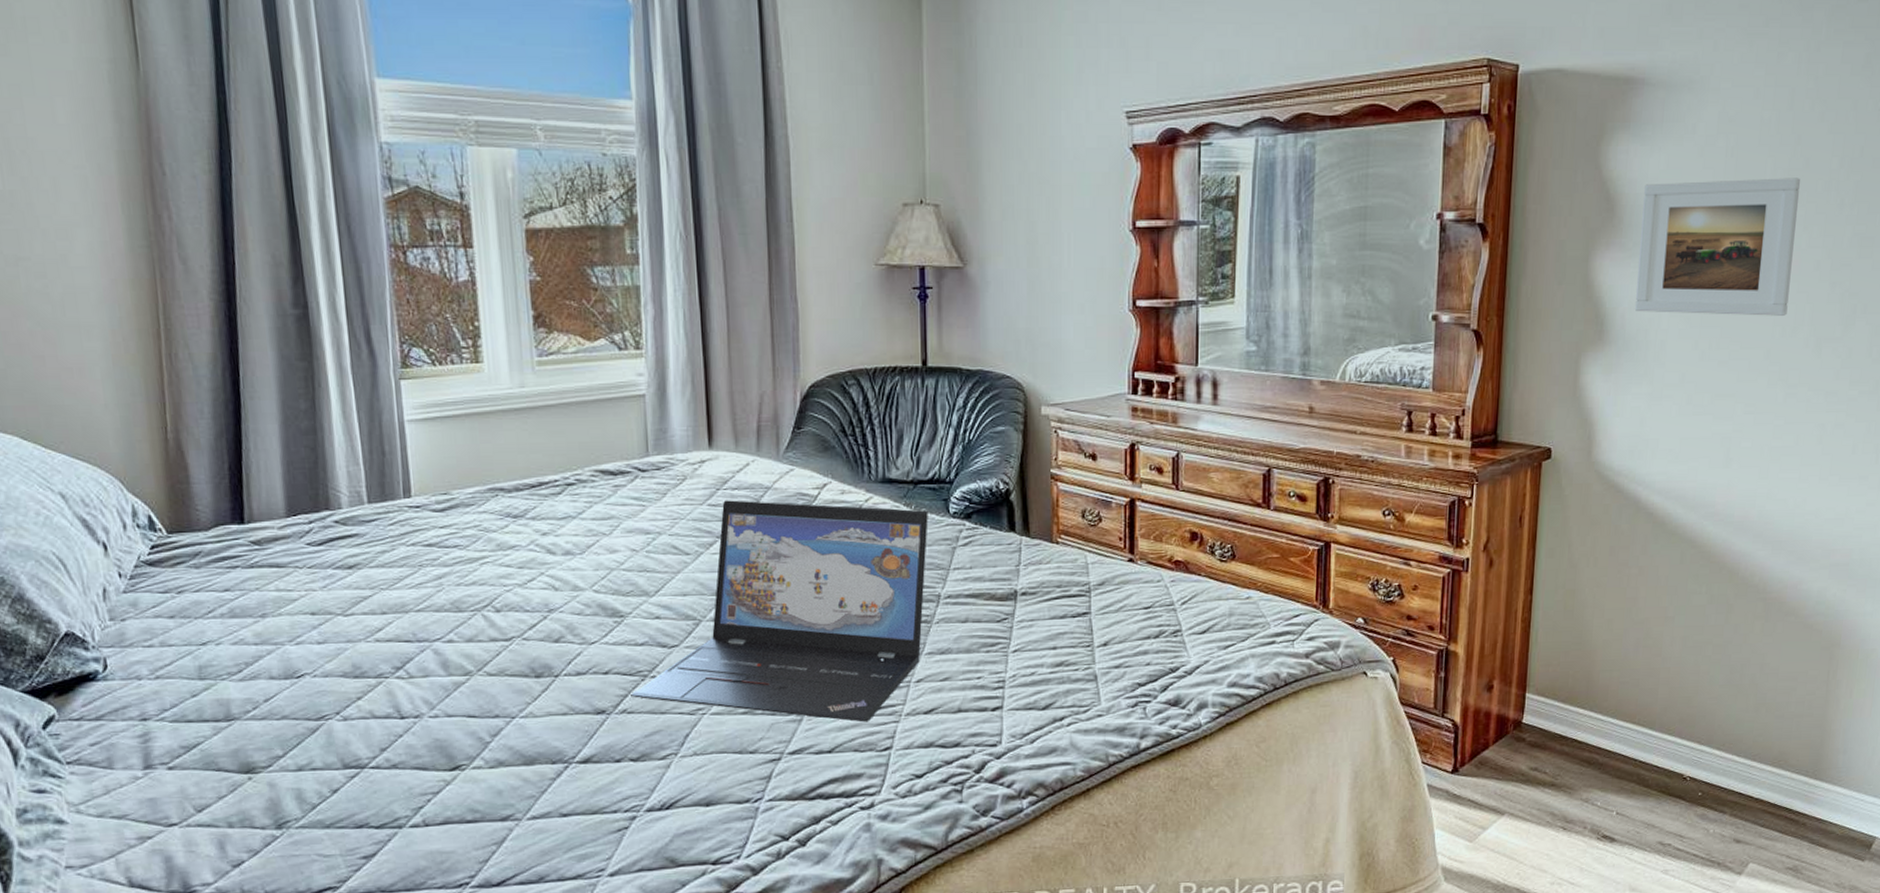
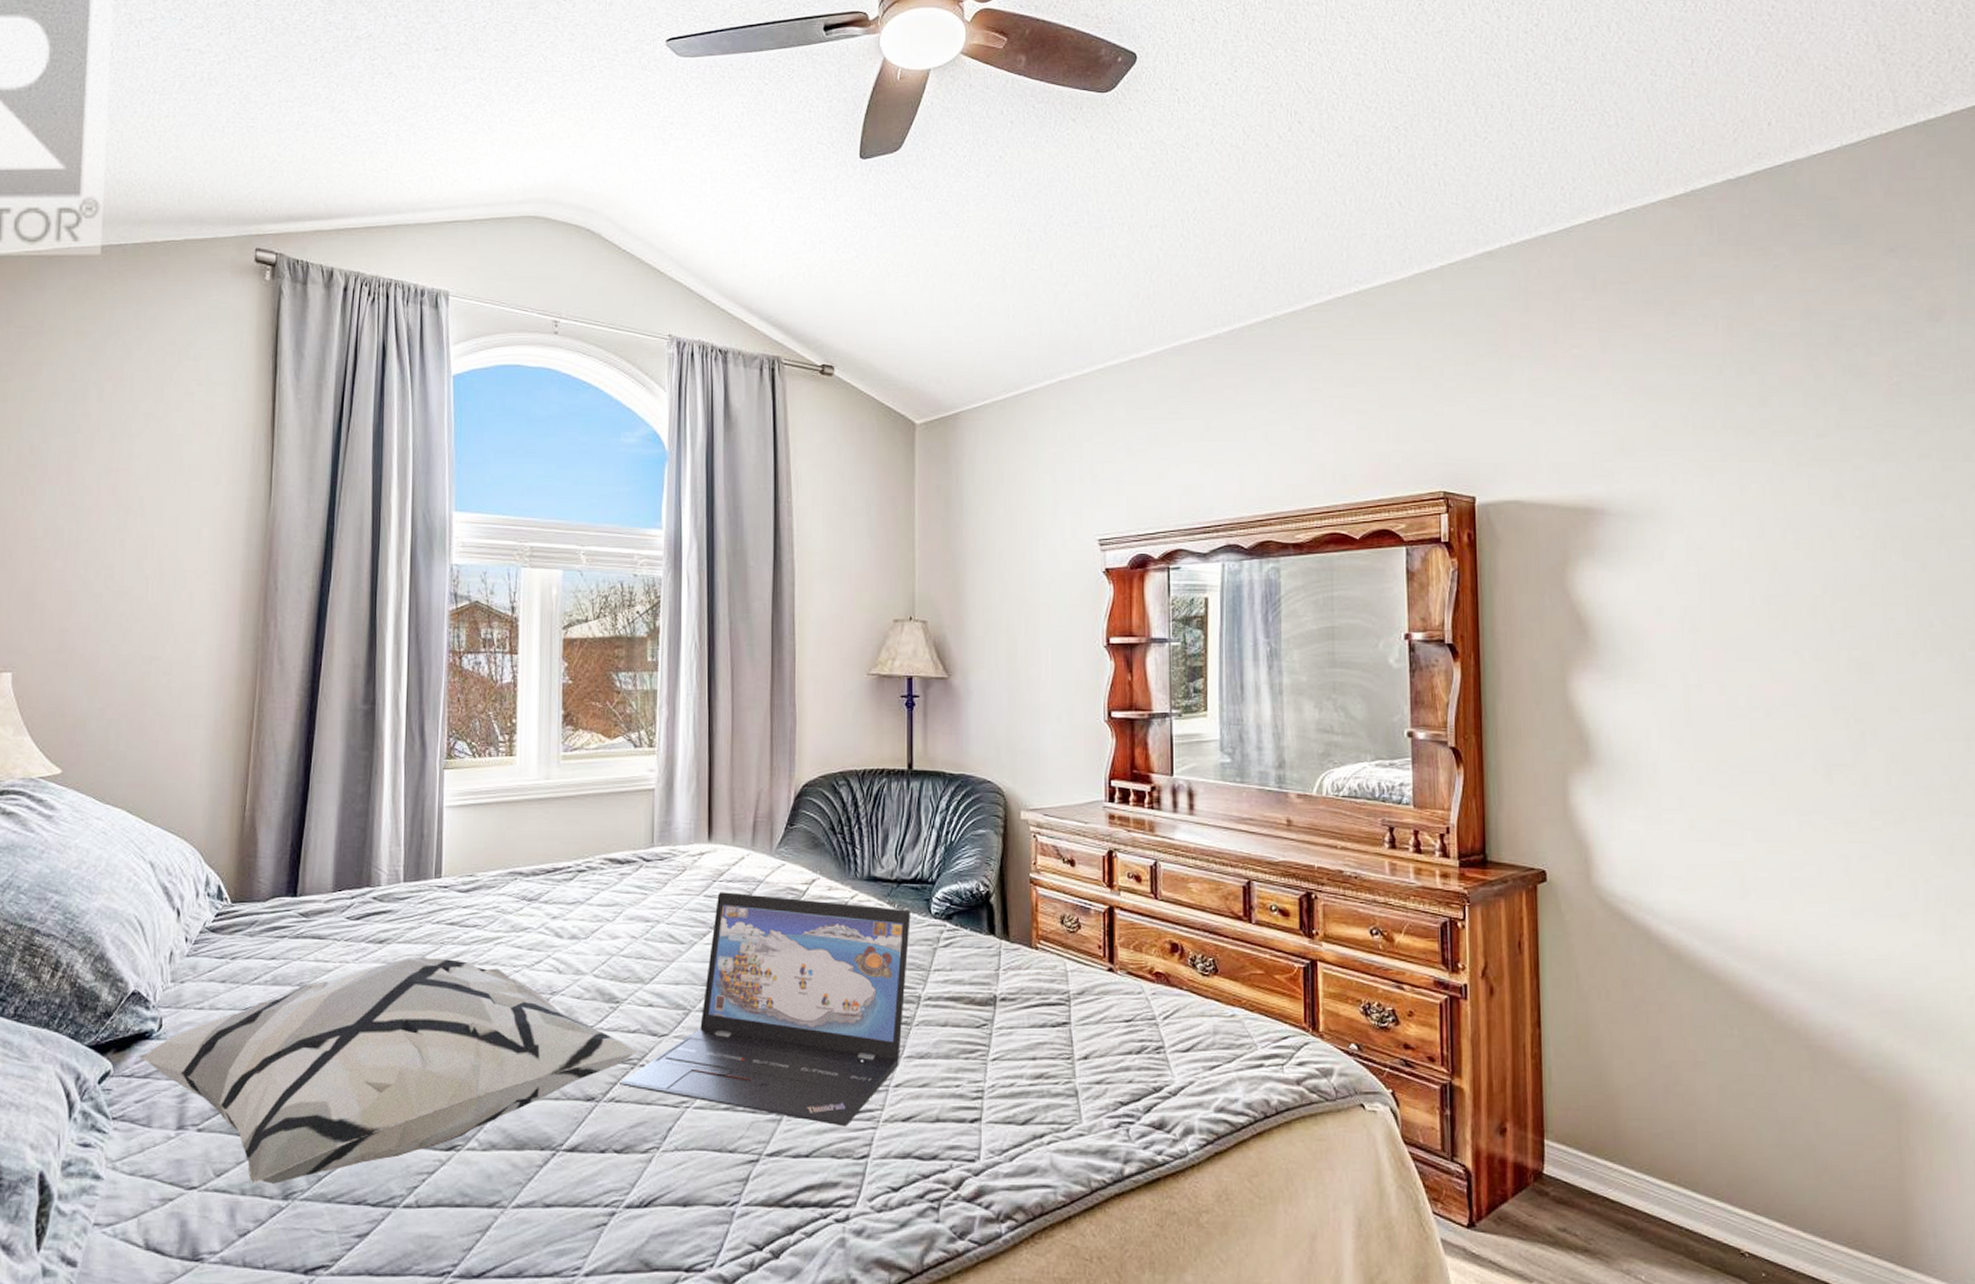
decorative pillow: none [86,580,648,817] -> present [139,956,638,1185]
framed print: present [1634,178,1801,316] -> none [1617,603,1788,740]

